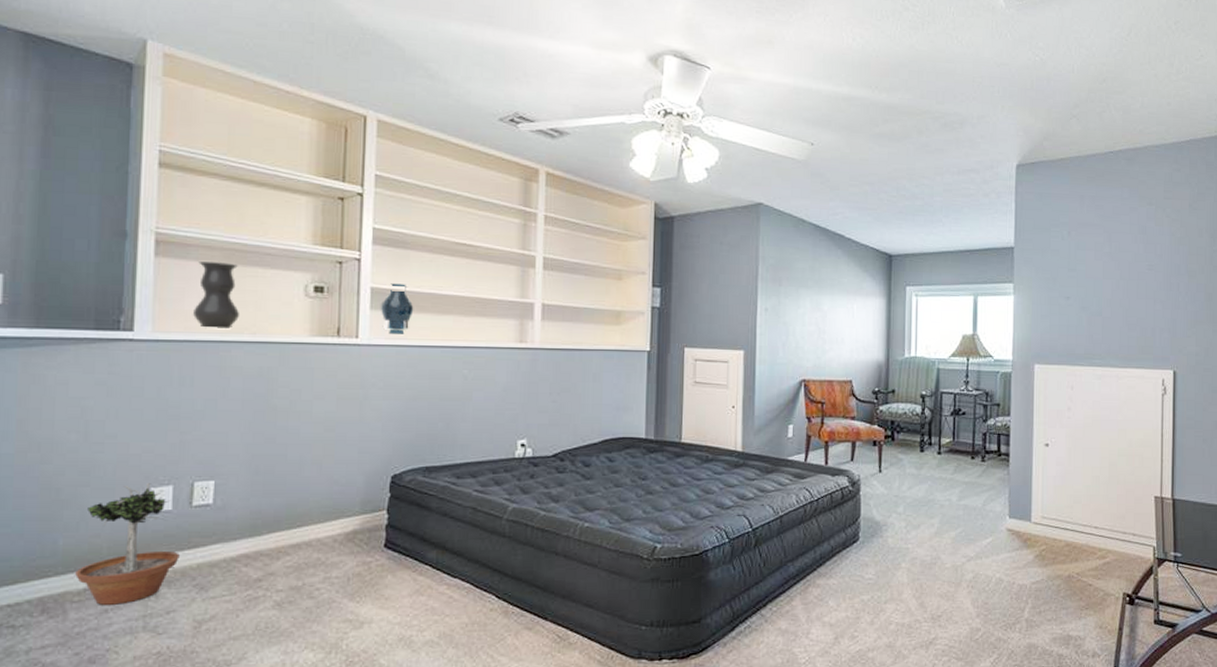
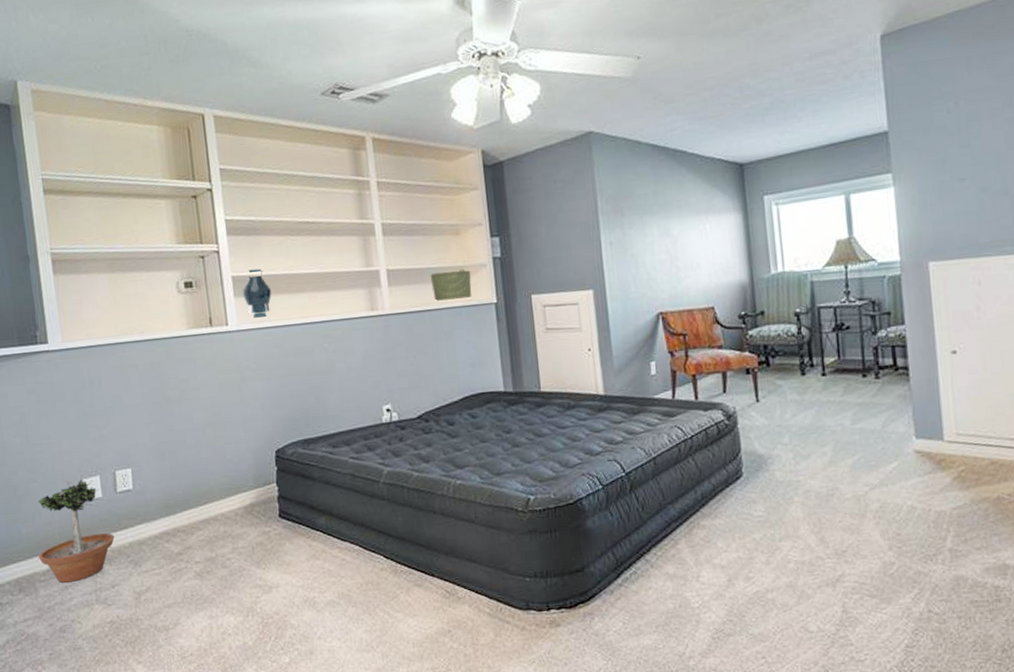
vase: present [193,262,239,329] -> none [88,271,128,333]
basket: none [586,313,628,342] -> present [430,269,472,301]

